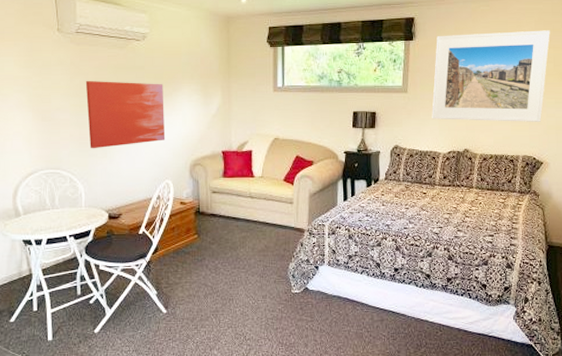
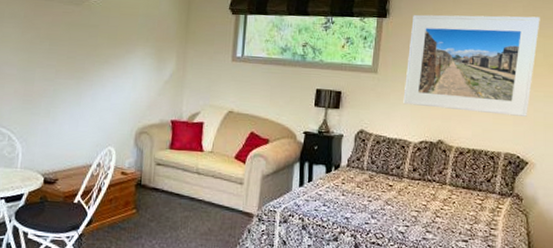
wall art: present [85,81,166,149] -> none [33,36,116,108]

